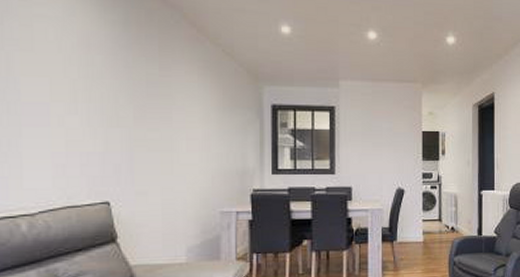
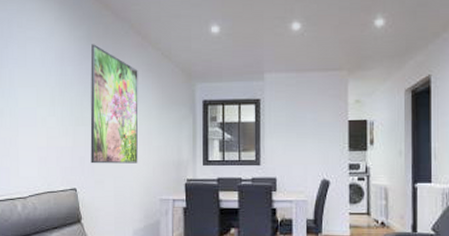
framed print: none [128,31,193,173] -> present [90,44,139,164]

